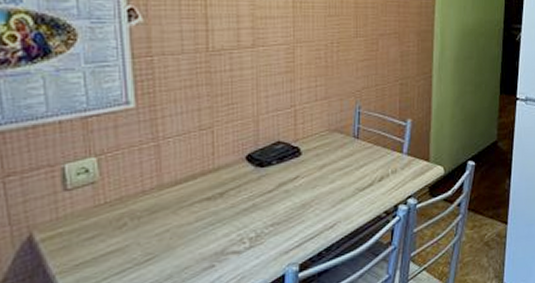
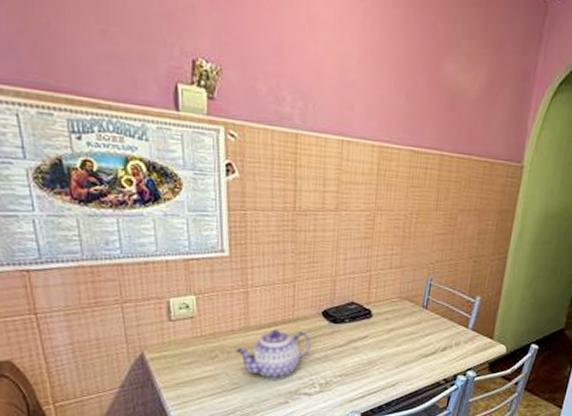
teapot: none [149,181,236,243] -> present [237,329,311,380]

